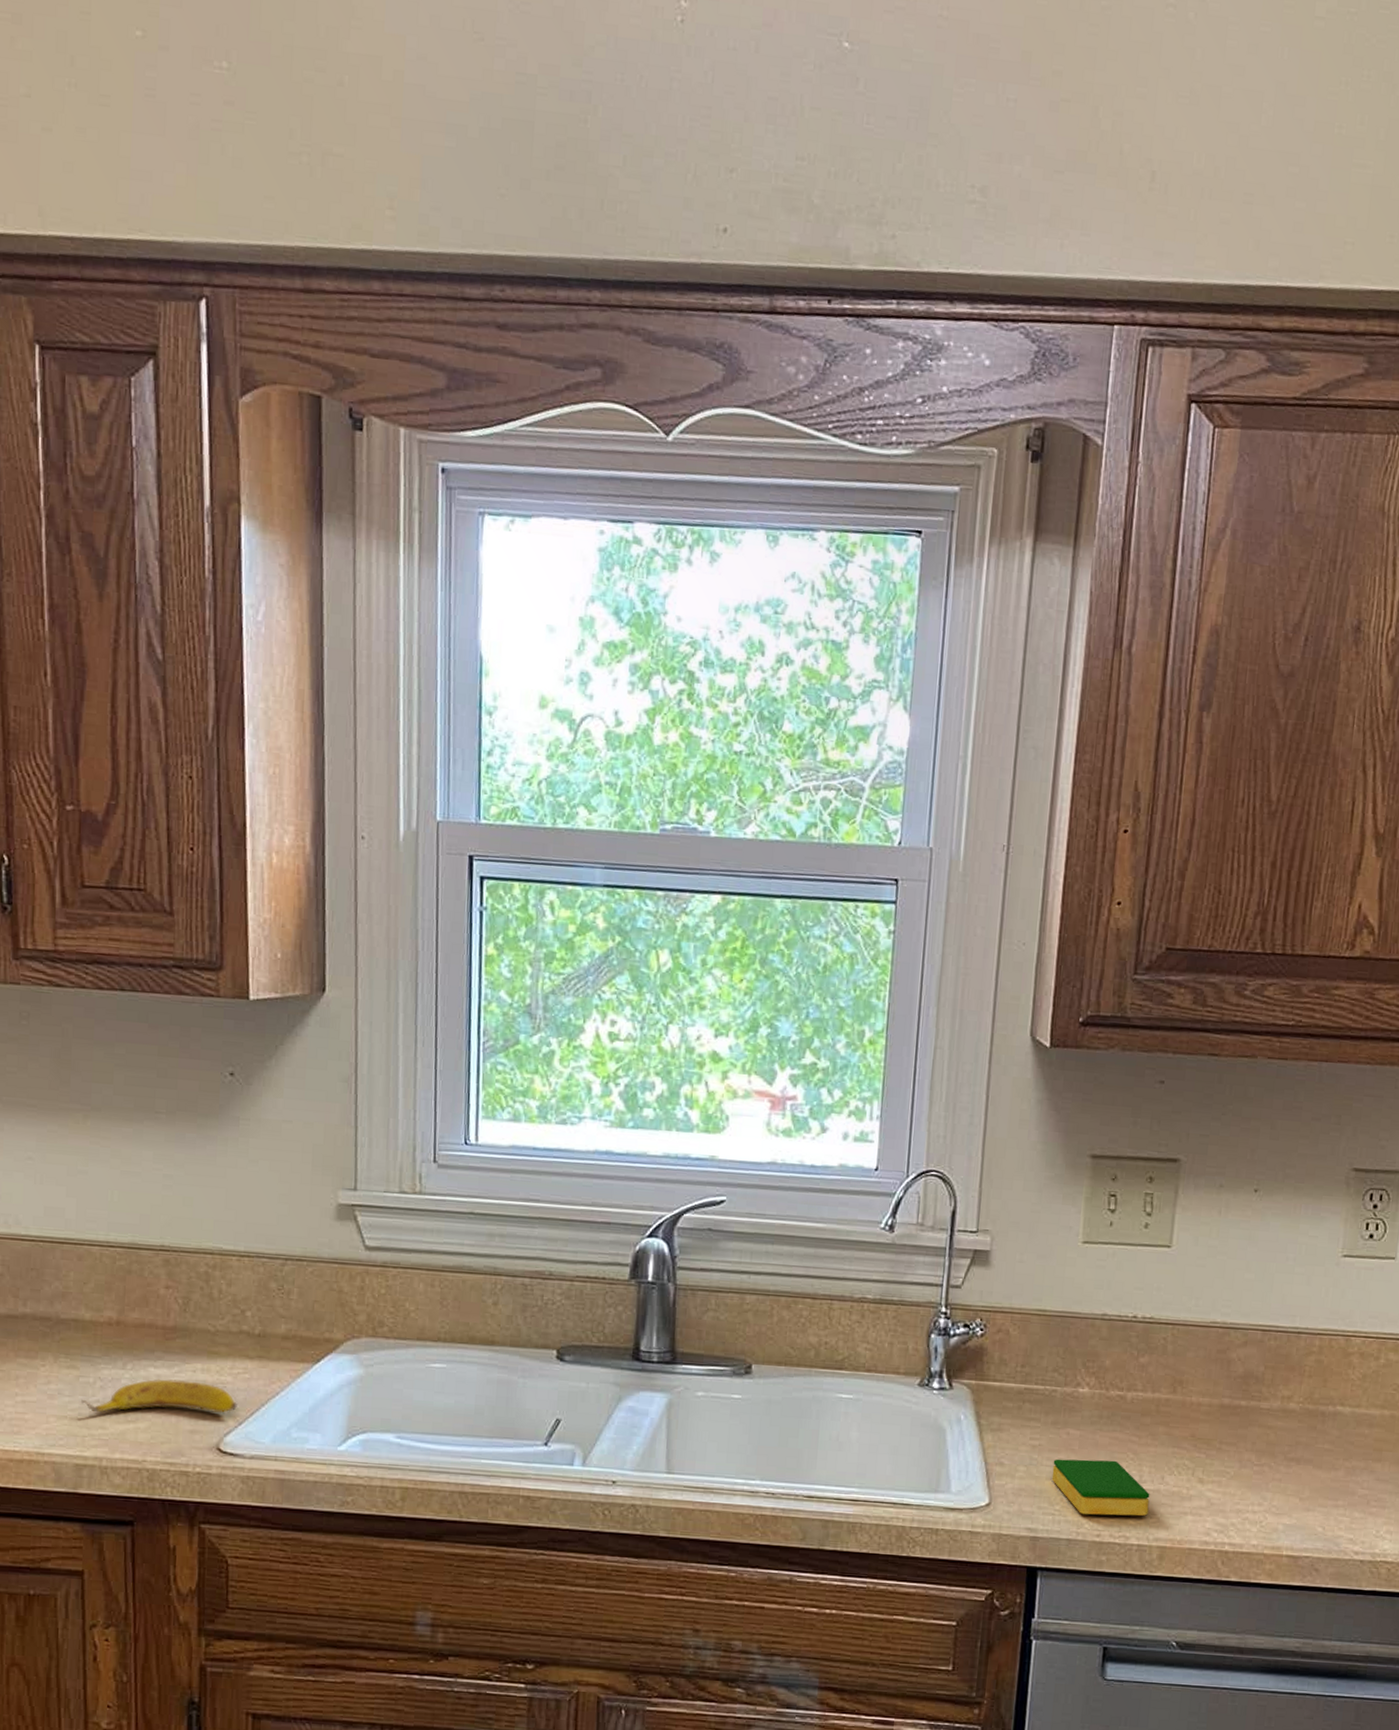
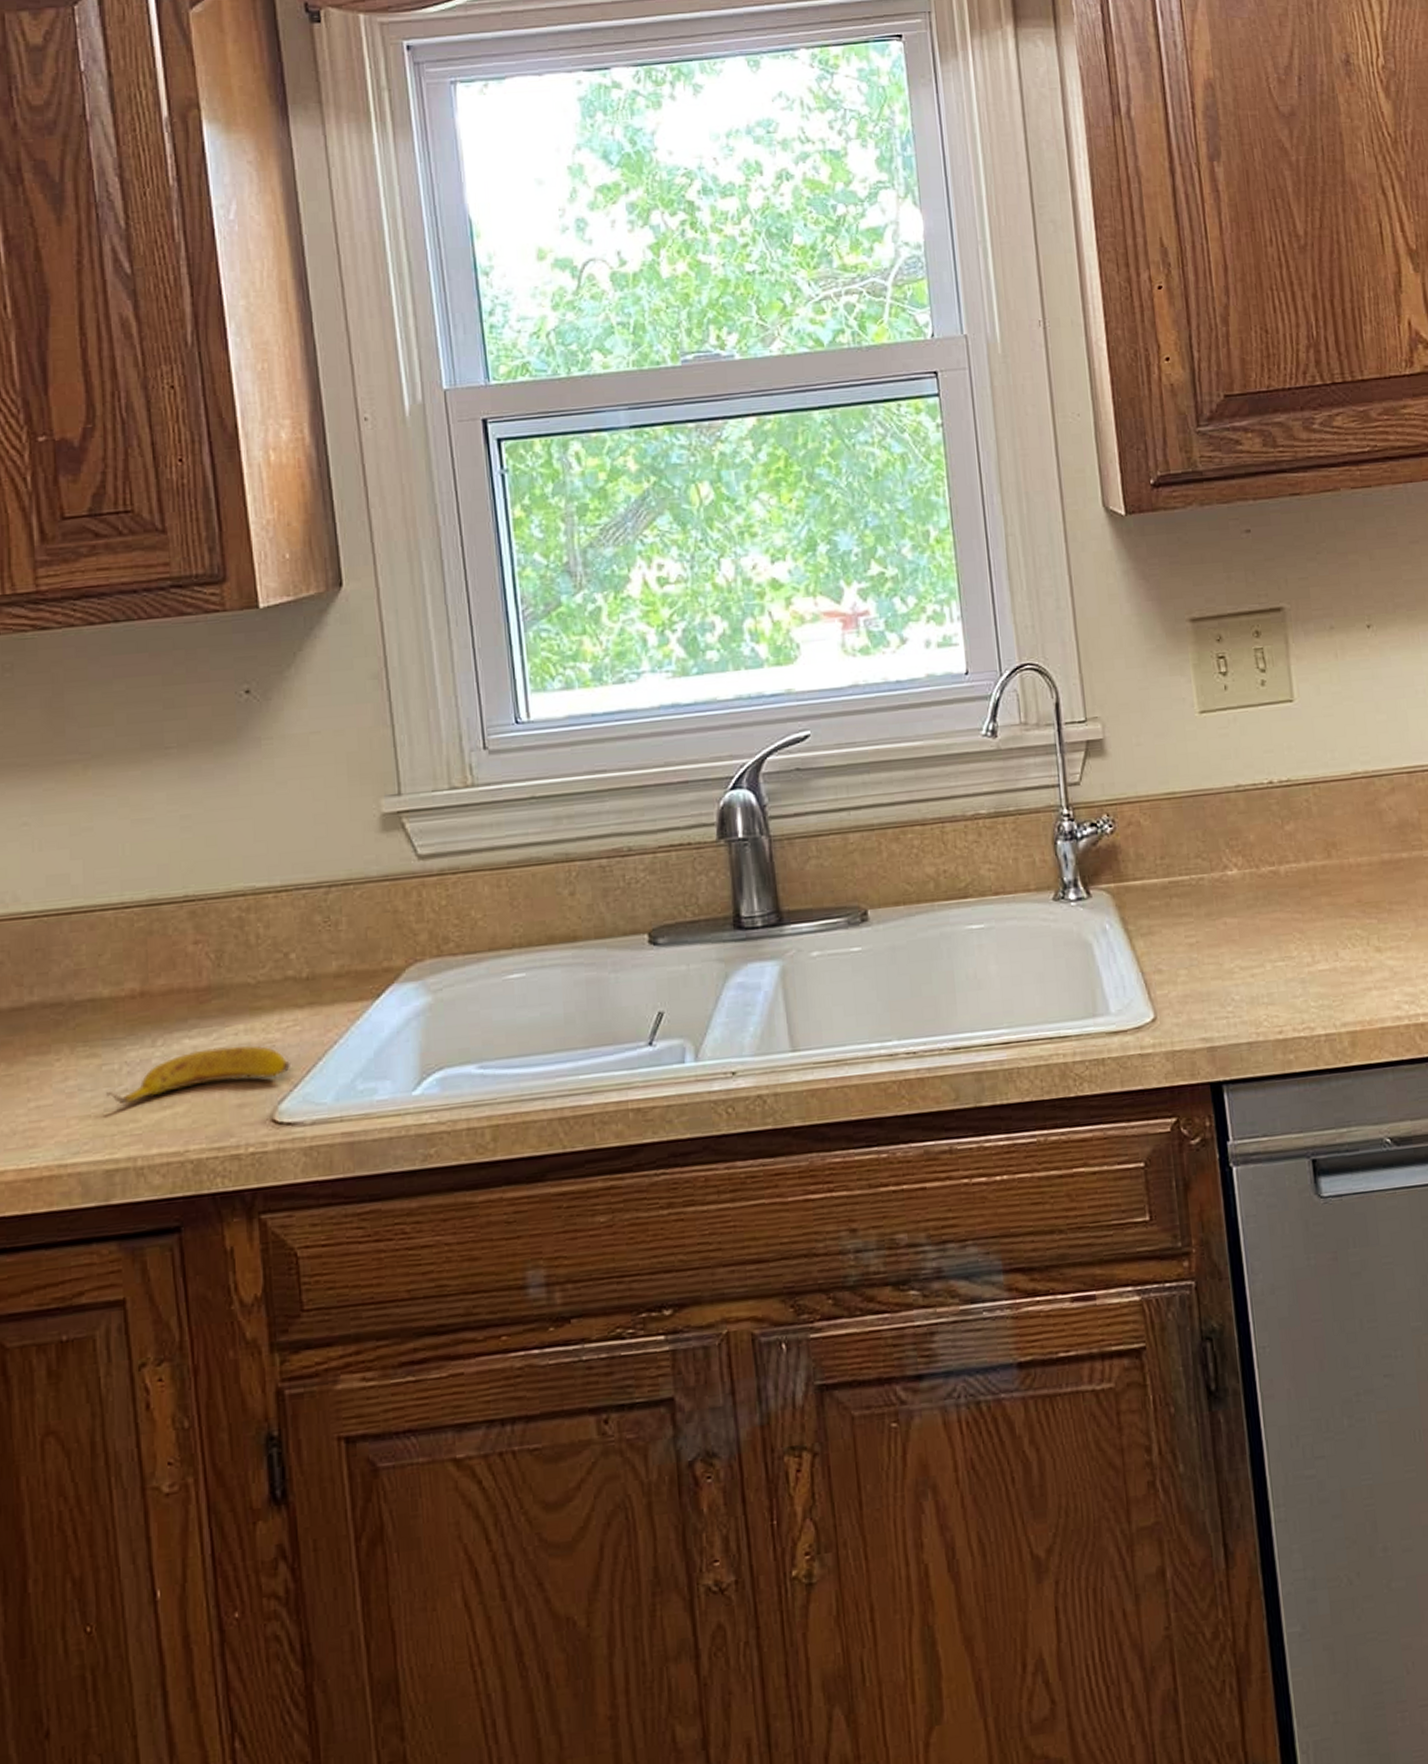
dish sponge: present [1051,1459,1150,1517] -> none [1215,944,1329,1012]

